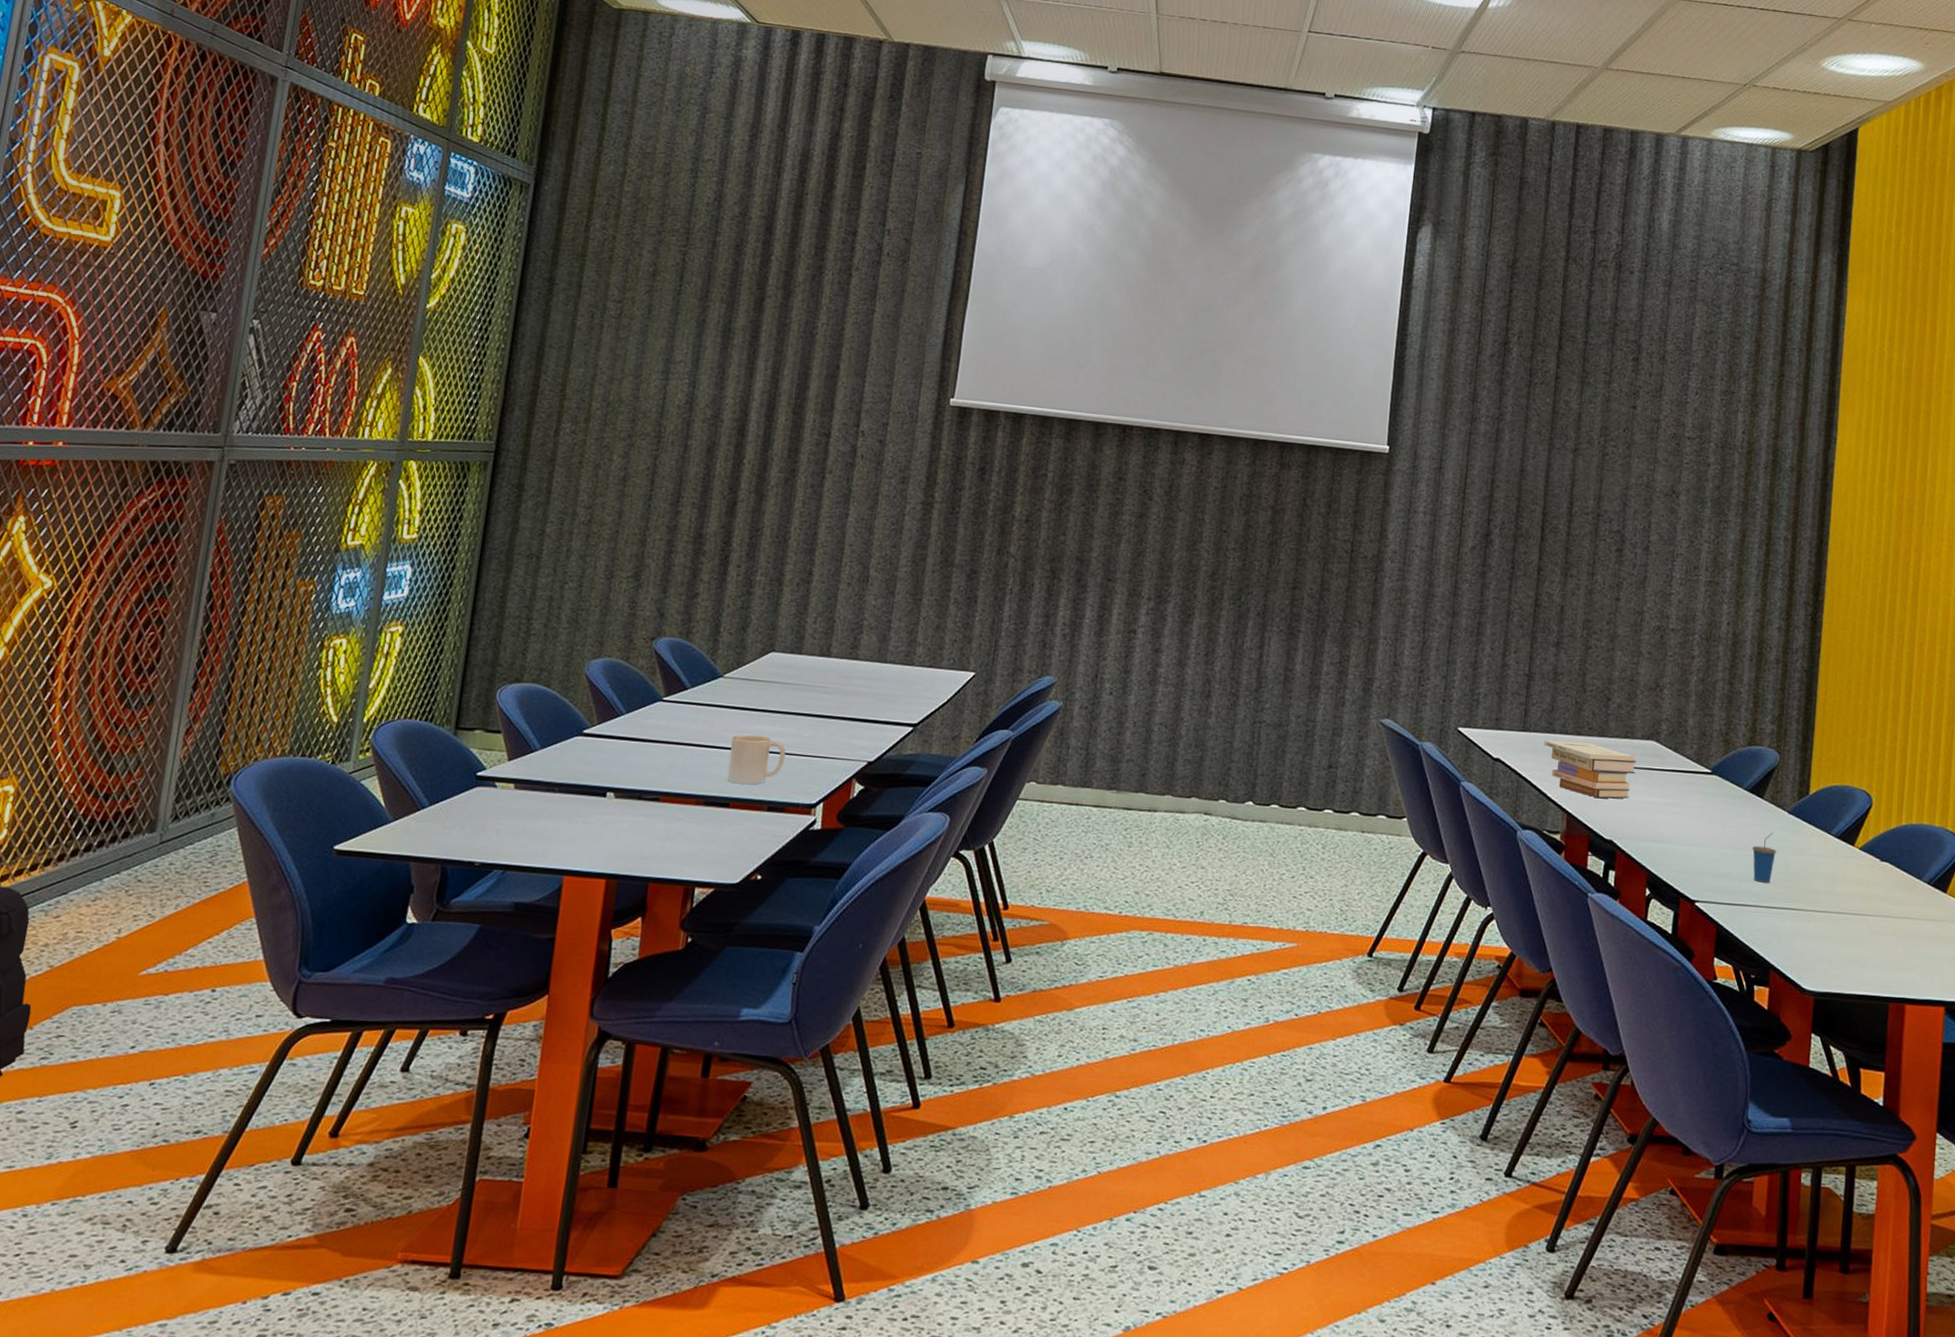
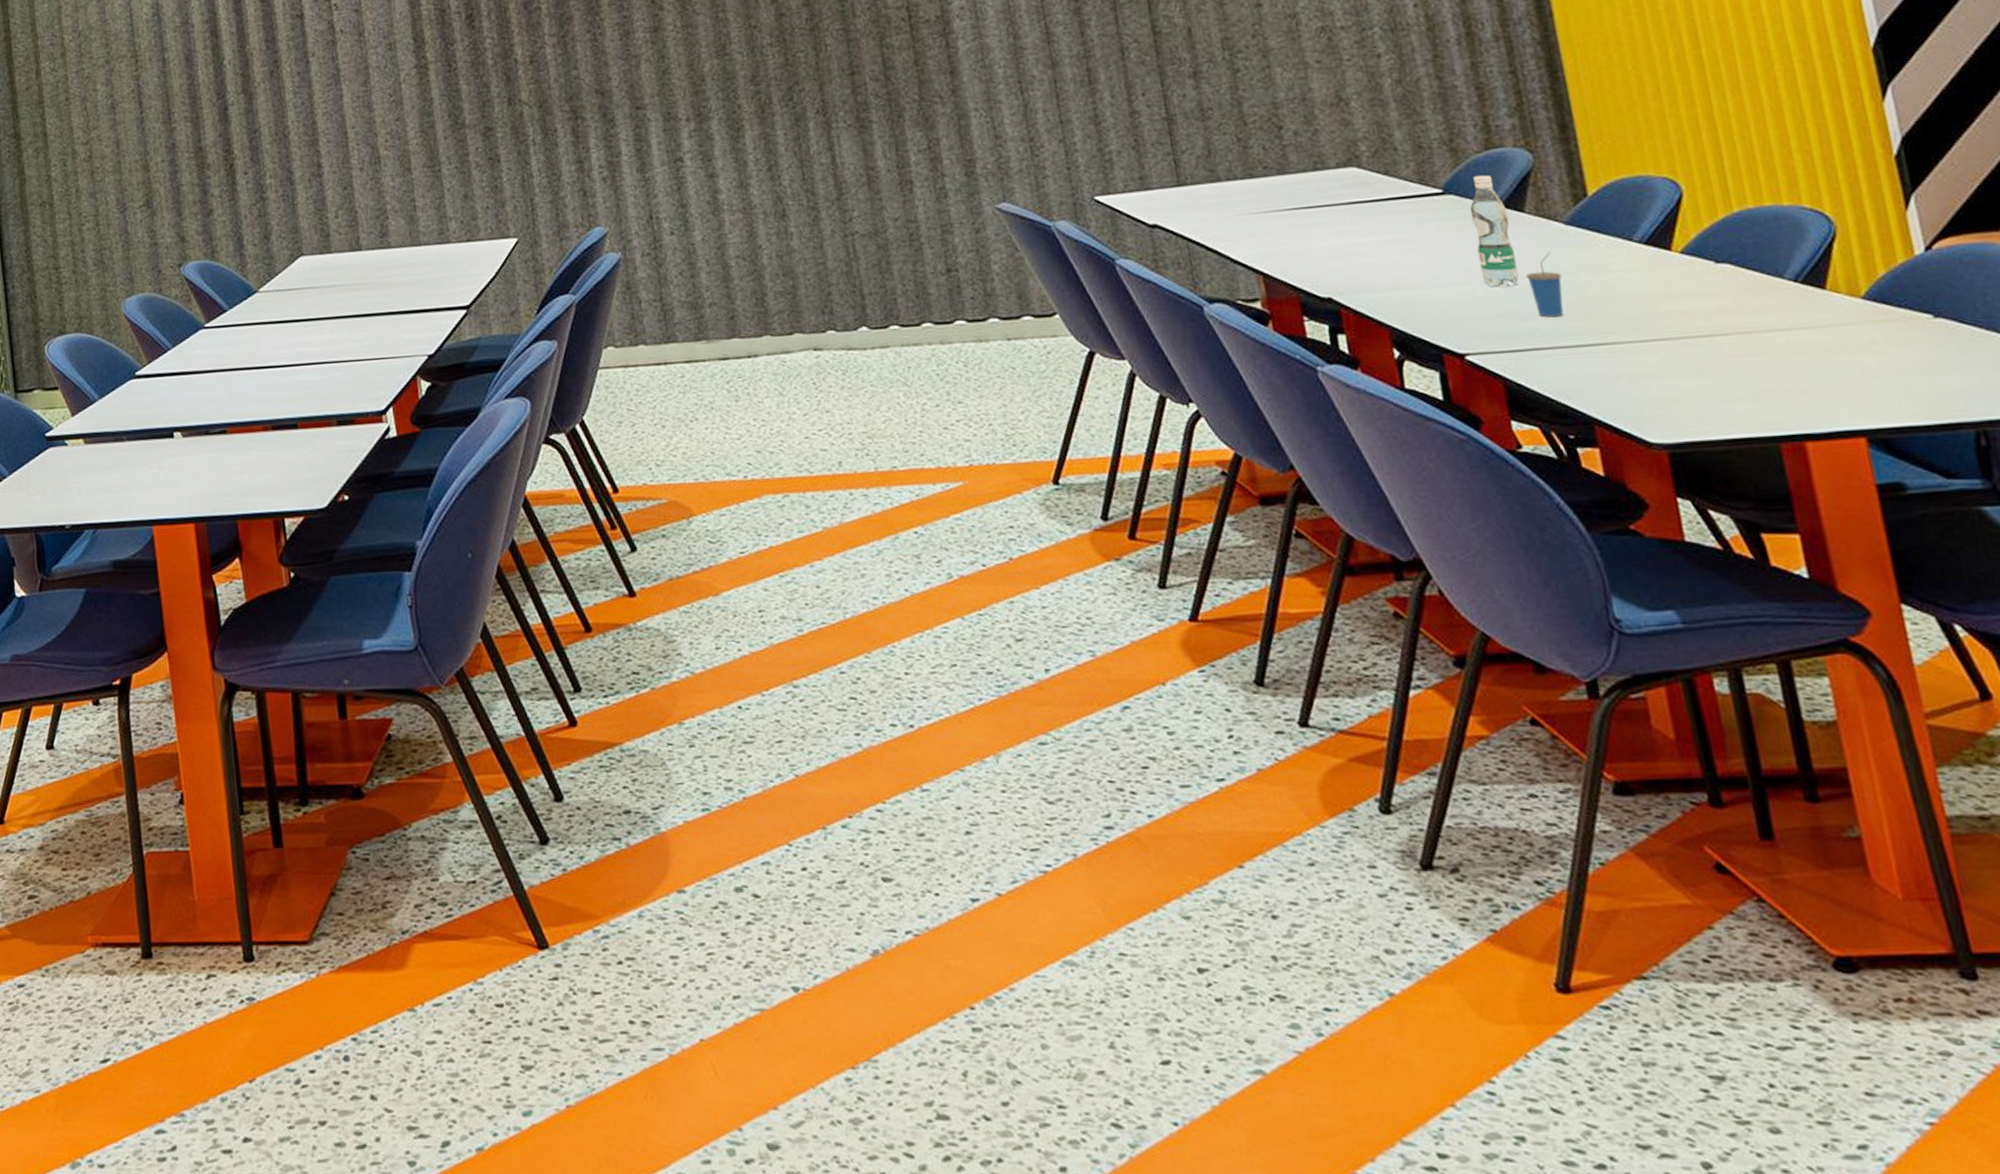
mug: present [726,734,786,785] -> none [282,346,342,402]
books: present [1544,740,1636,799] -> none [1208,184,1340,250]
bottle: none [1722,764,1752,855] -> present [1469,175,1519,288]

